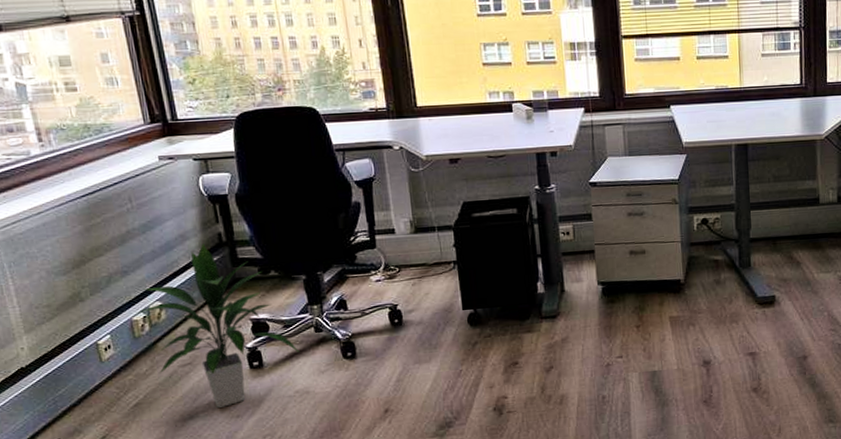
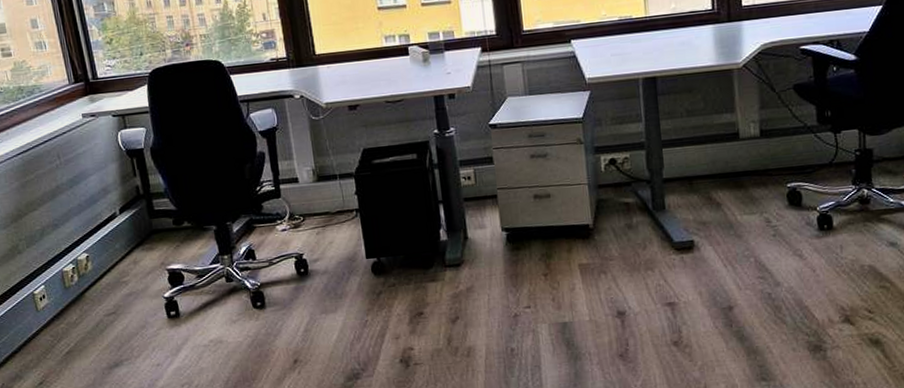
indoor plant: present [138,243,300,409] -> none [68,196,213,357]

